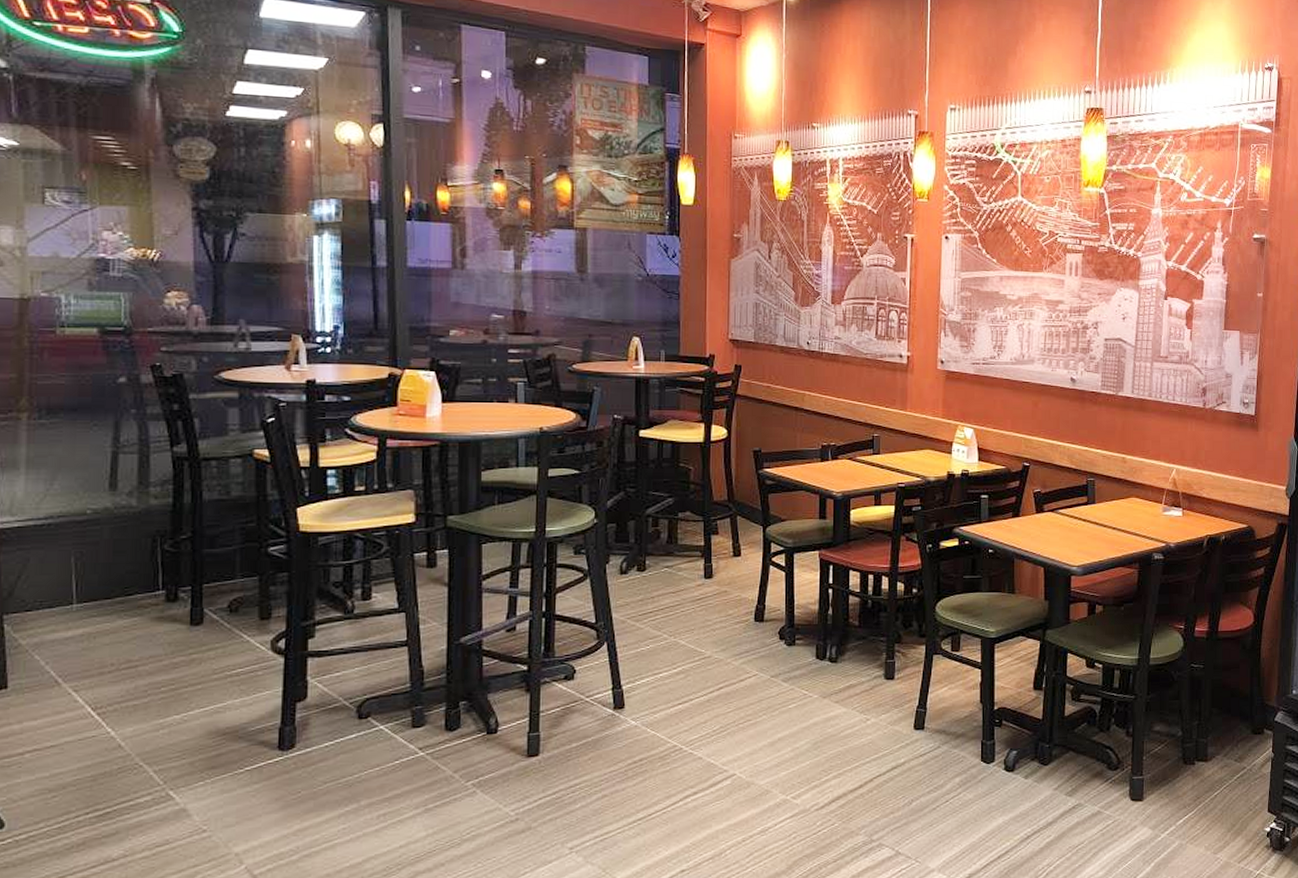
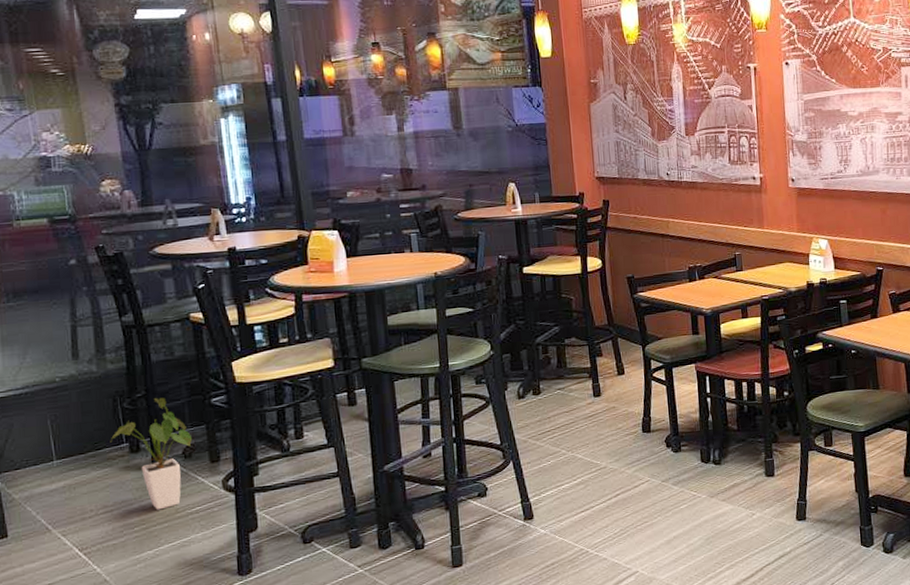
house plant: none [143,542,240,669] -> present [110,398,192,510]

